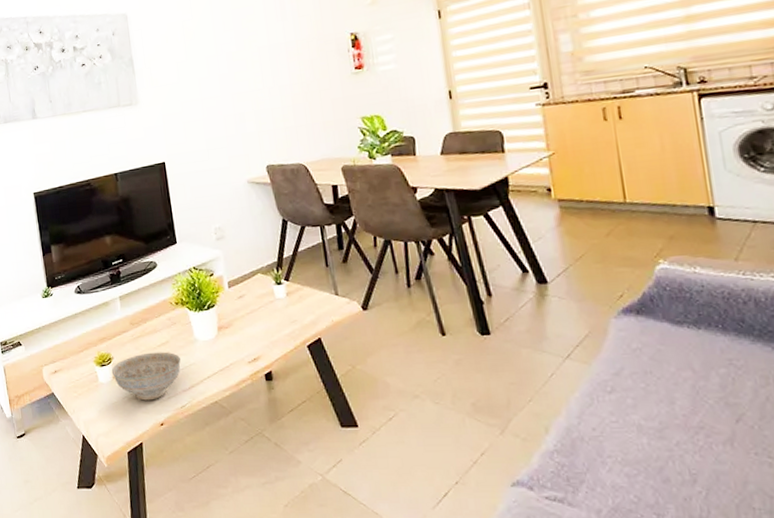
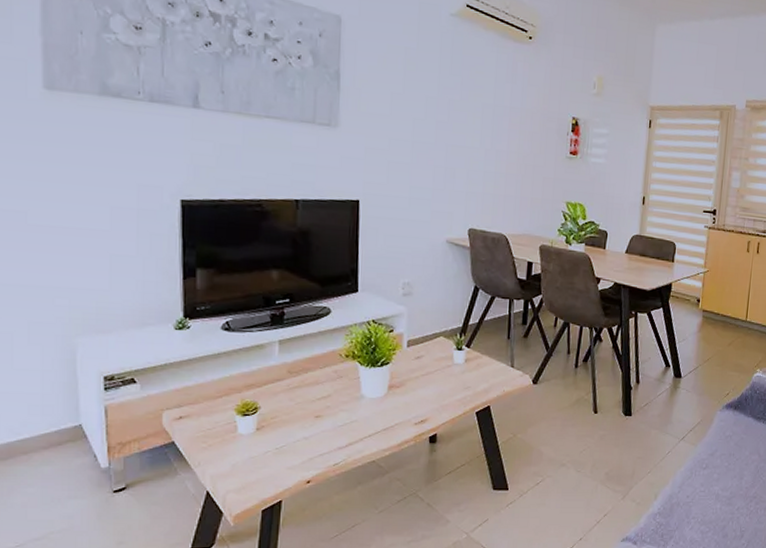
decorative bowl: present [111,352,181,401] -> none [255,405,341,456]

